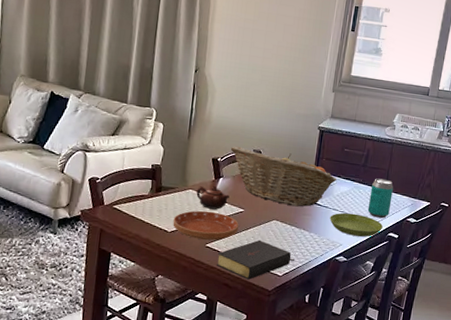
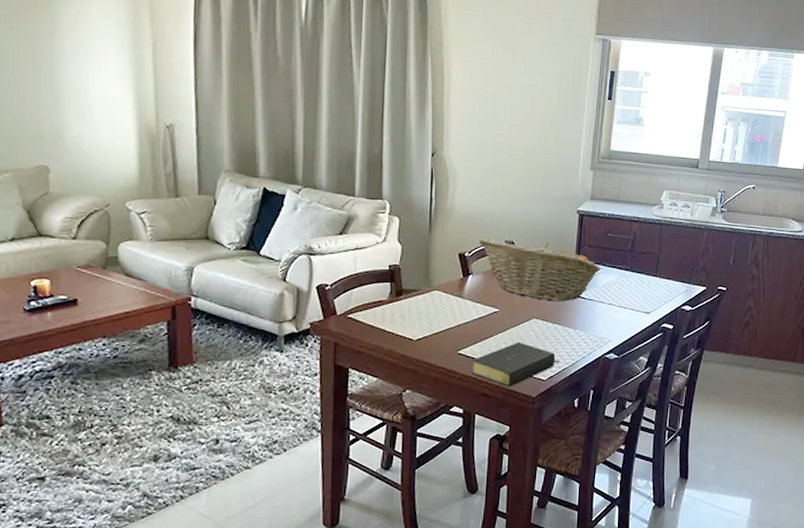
saucer: present [173,210,239,240] -> none [418,313,494,346]
teapot: present [196,185,229,210] -> none [443,284,481,311]
saucer: present [330,212,383,237] -> none [596,305,655,330]
beverage can: present [367,178,393,219] -> none [637,264,665,308]

